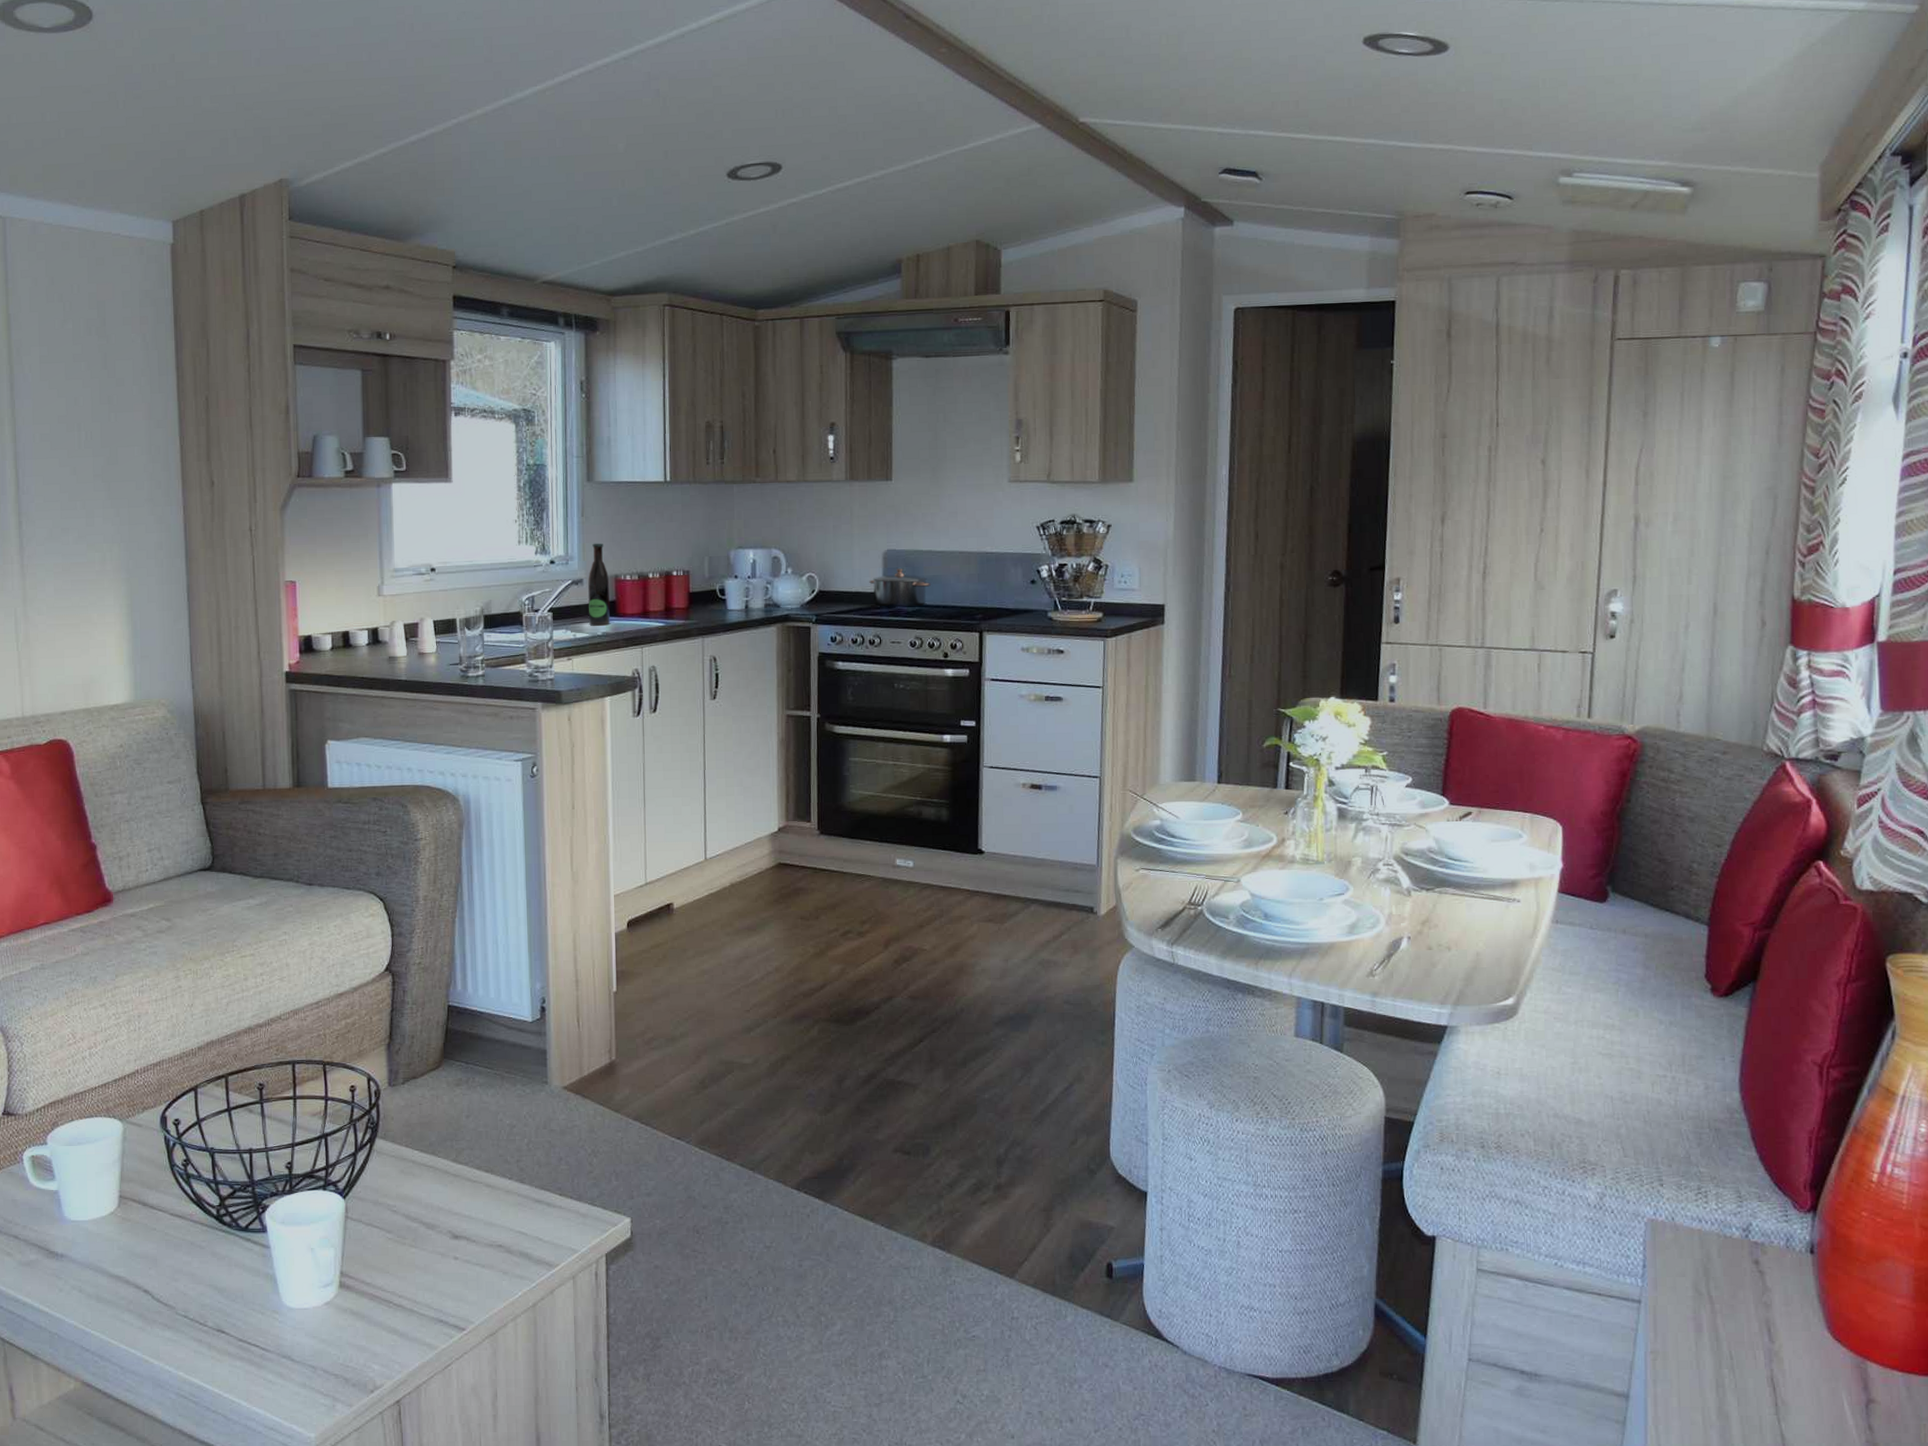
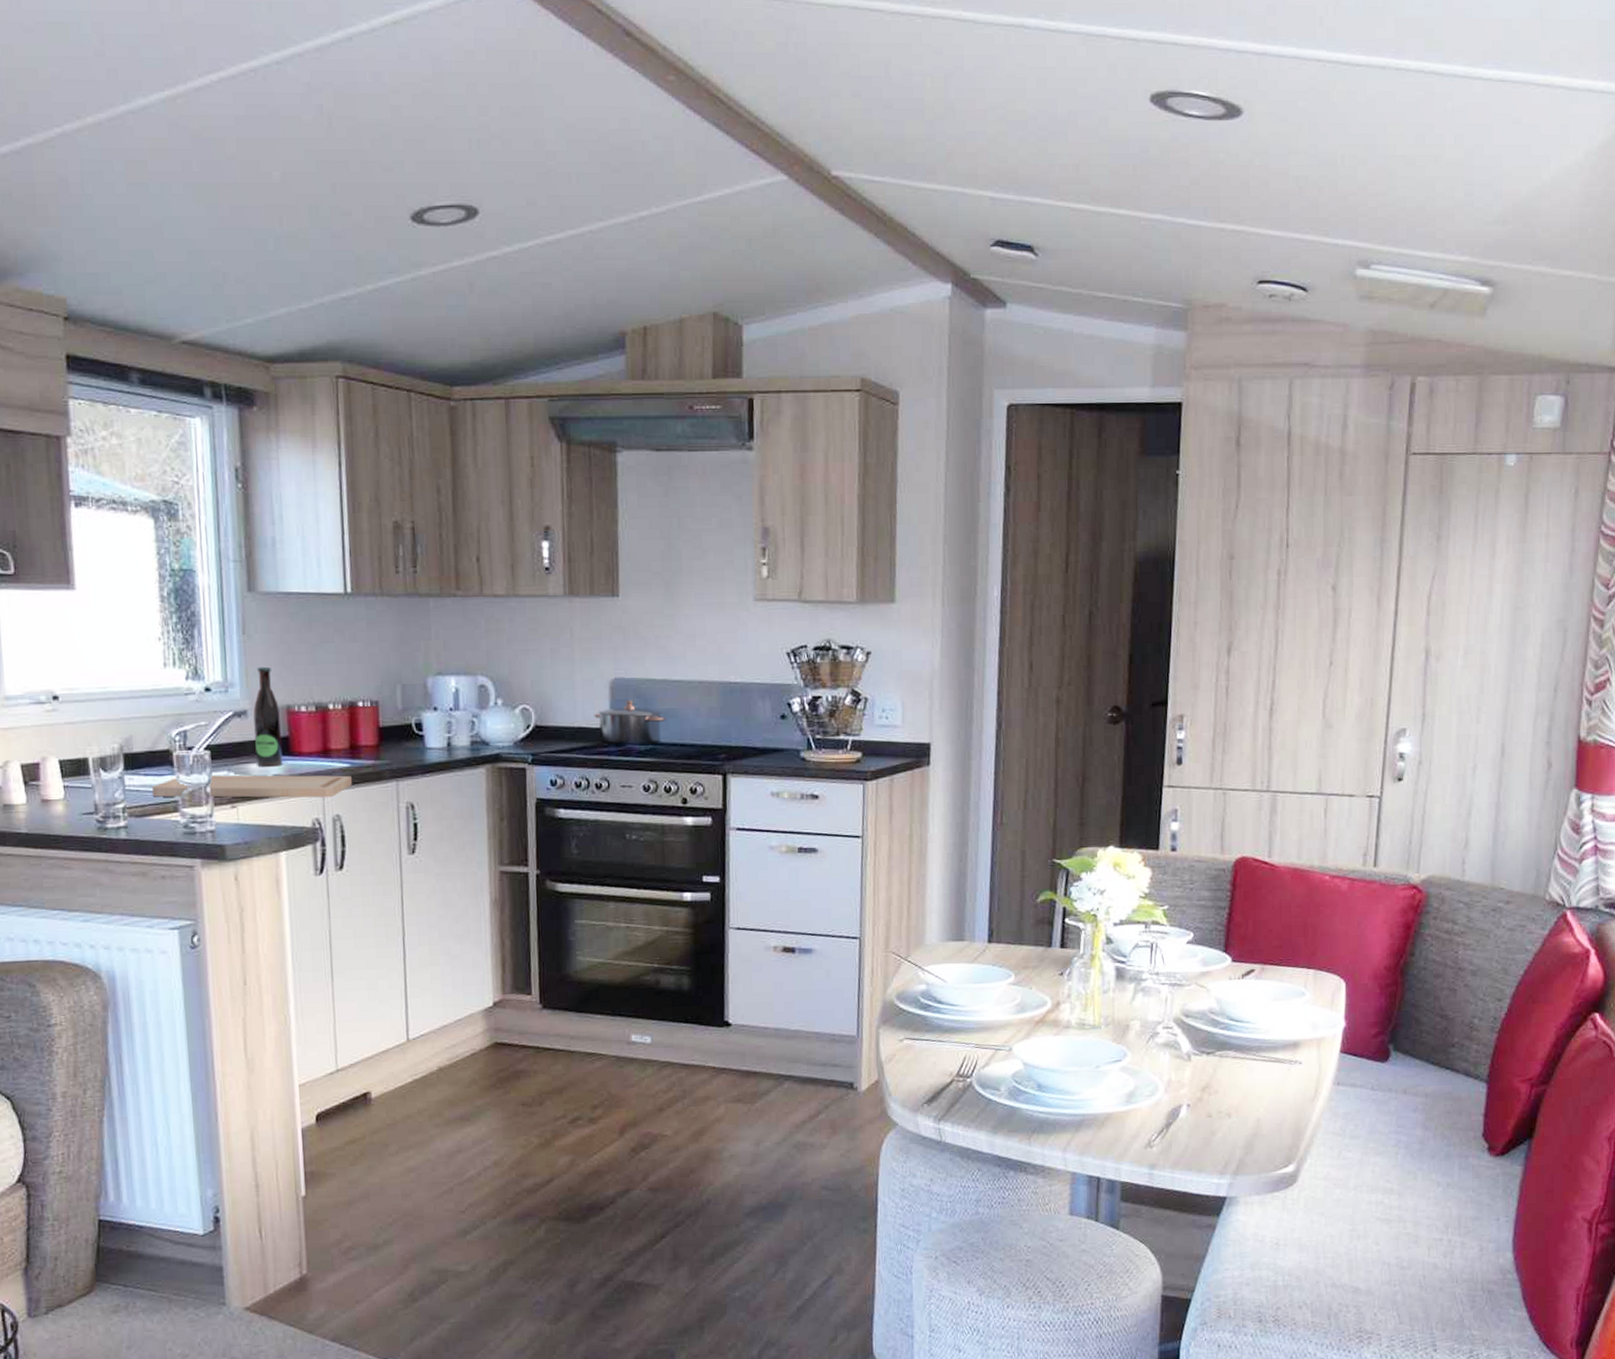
cutting board: none [505,632,666,652] -> present [151,774,352,798]

